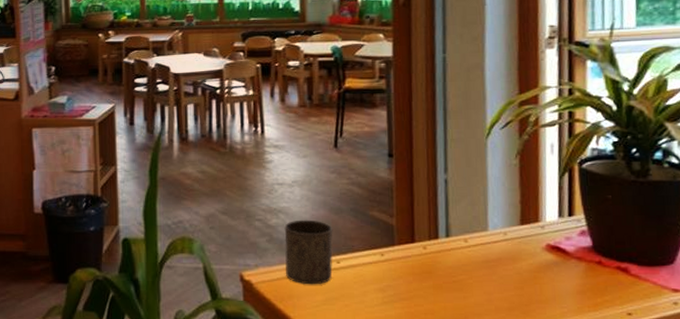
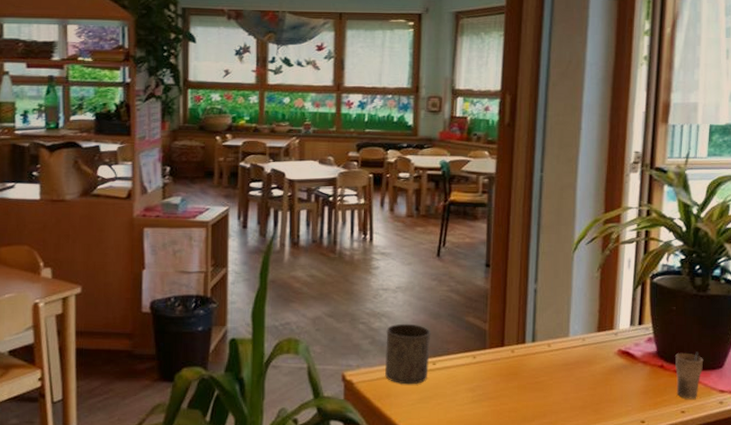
cup: none [615,245,650,300] -> present [674,352,704,399]

